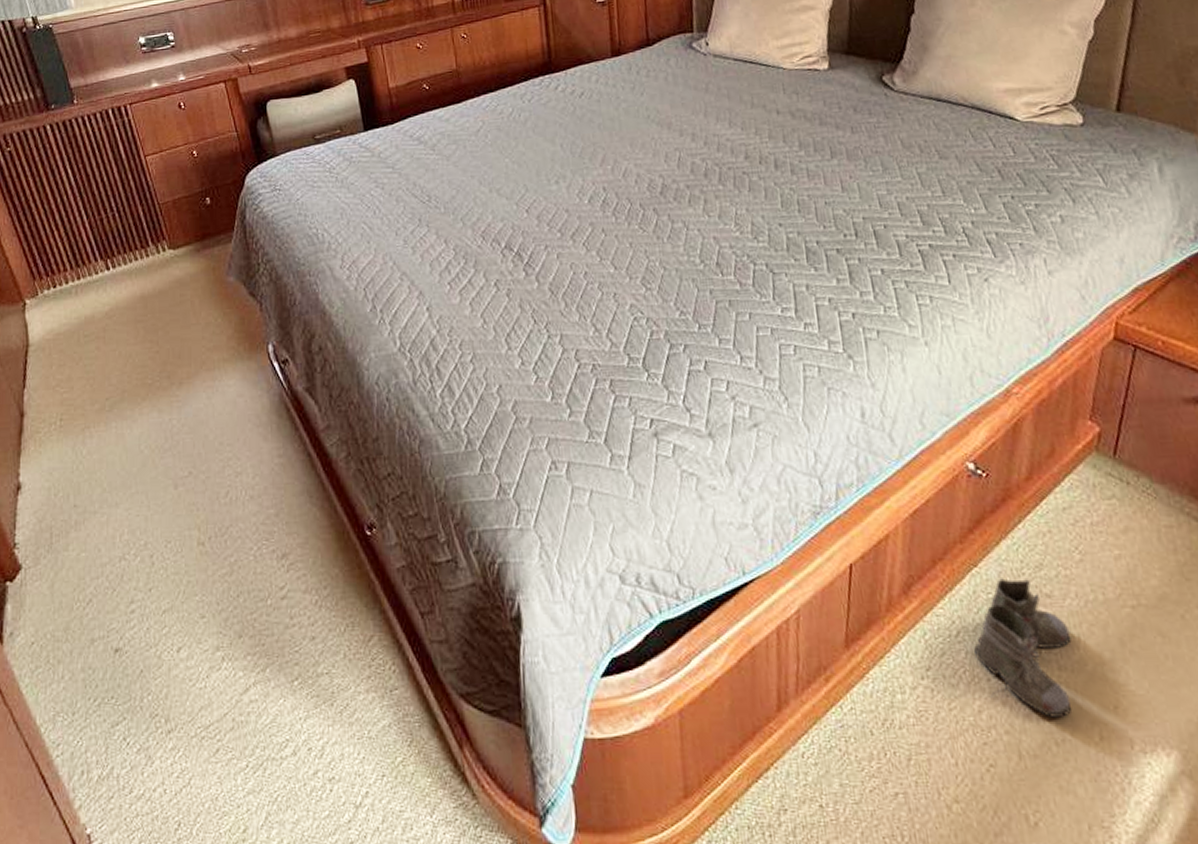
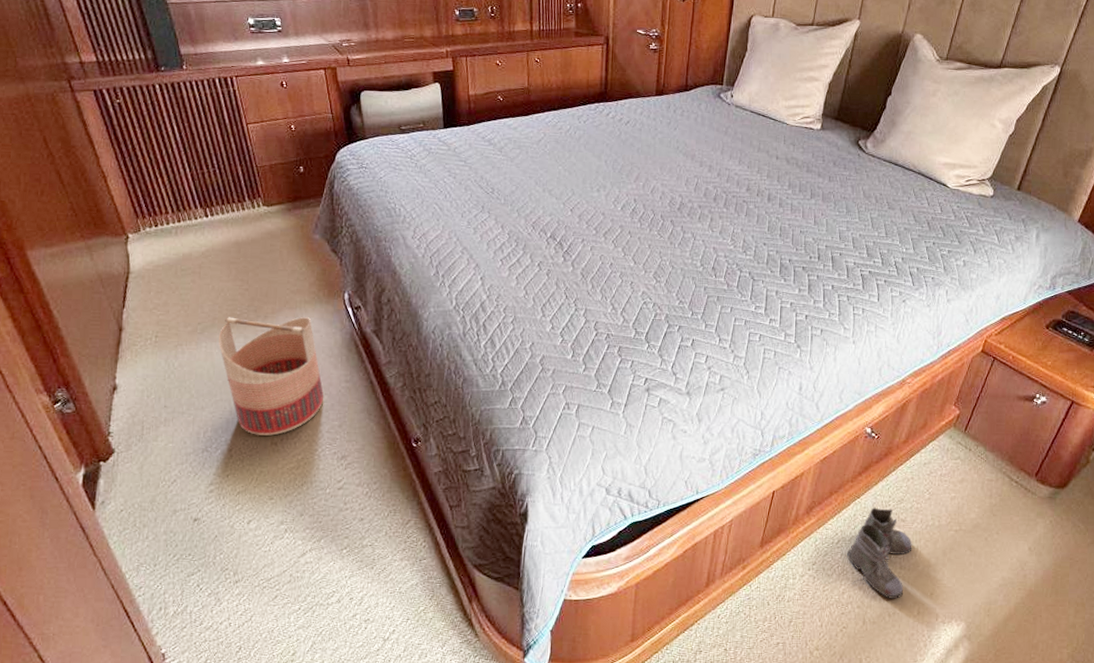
basket: none [130,379,255,534] -> present [219,317,324,436]

